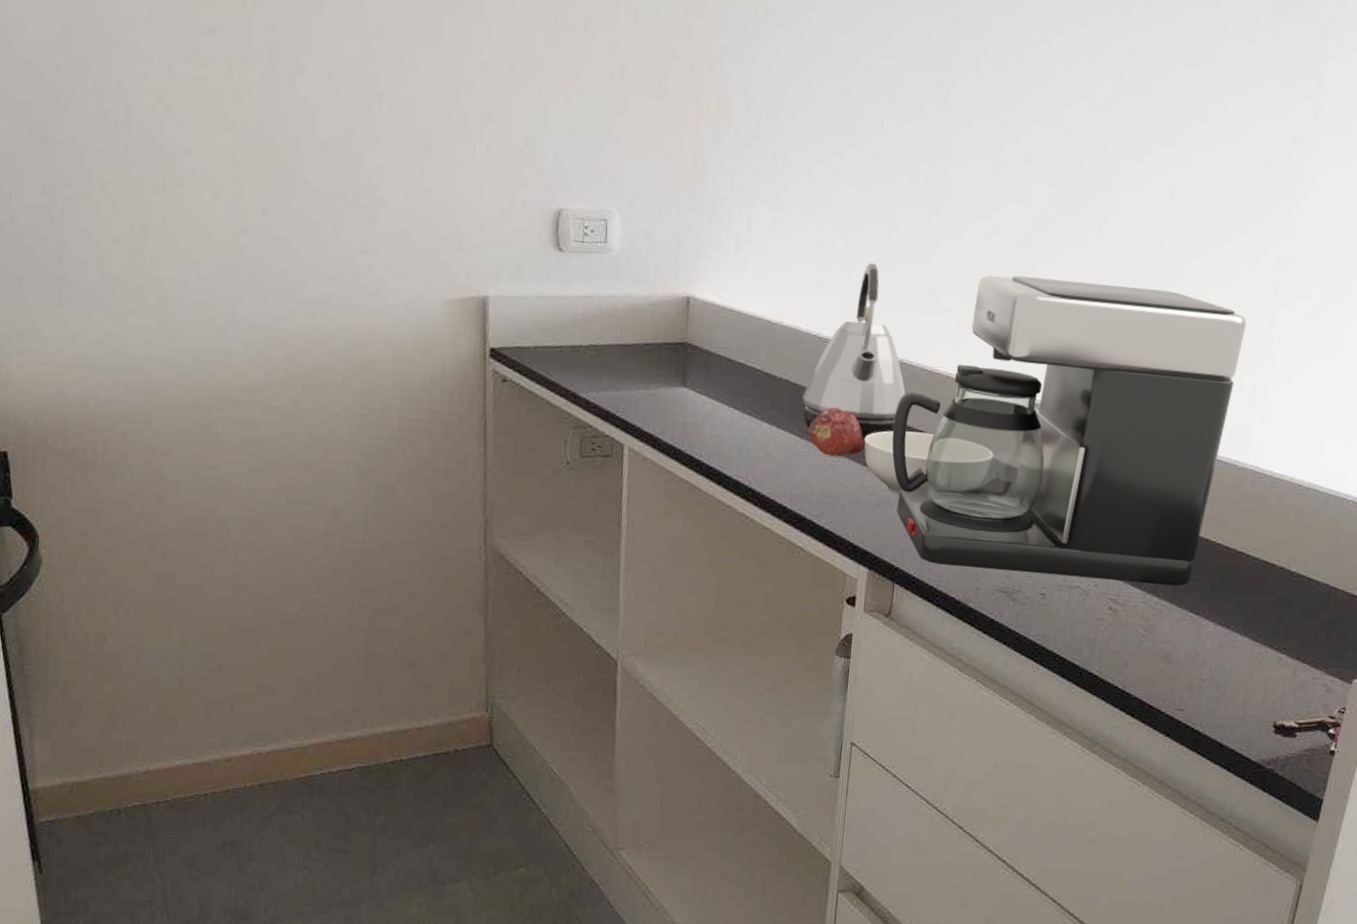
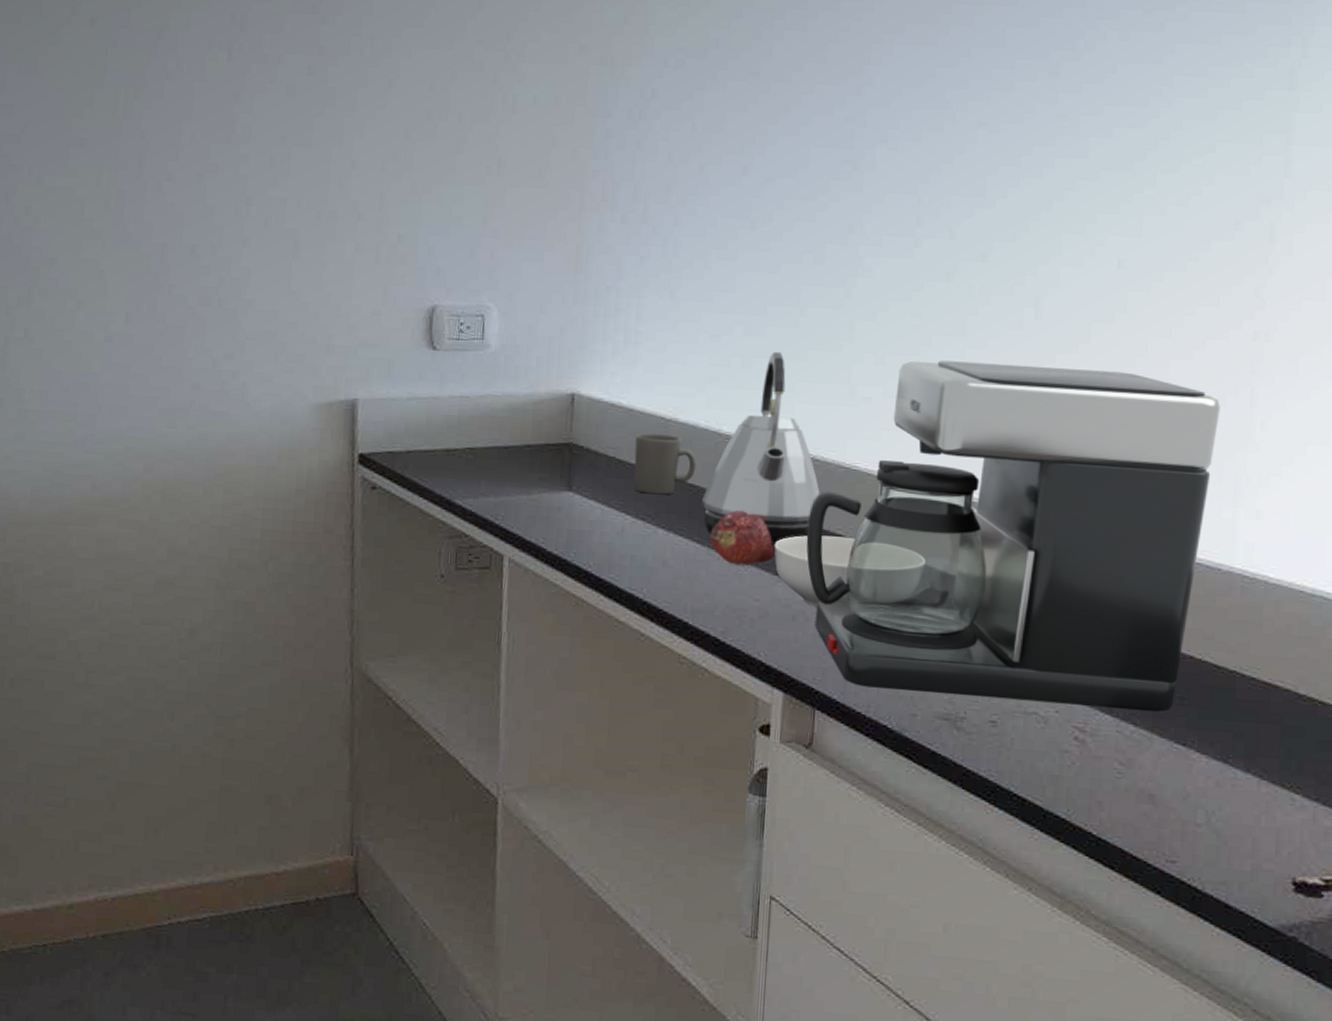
mug: none [742,335,798,392] -> present [633,433,697,495]

